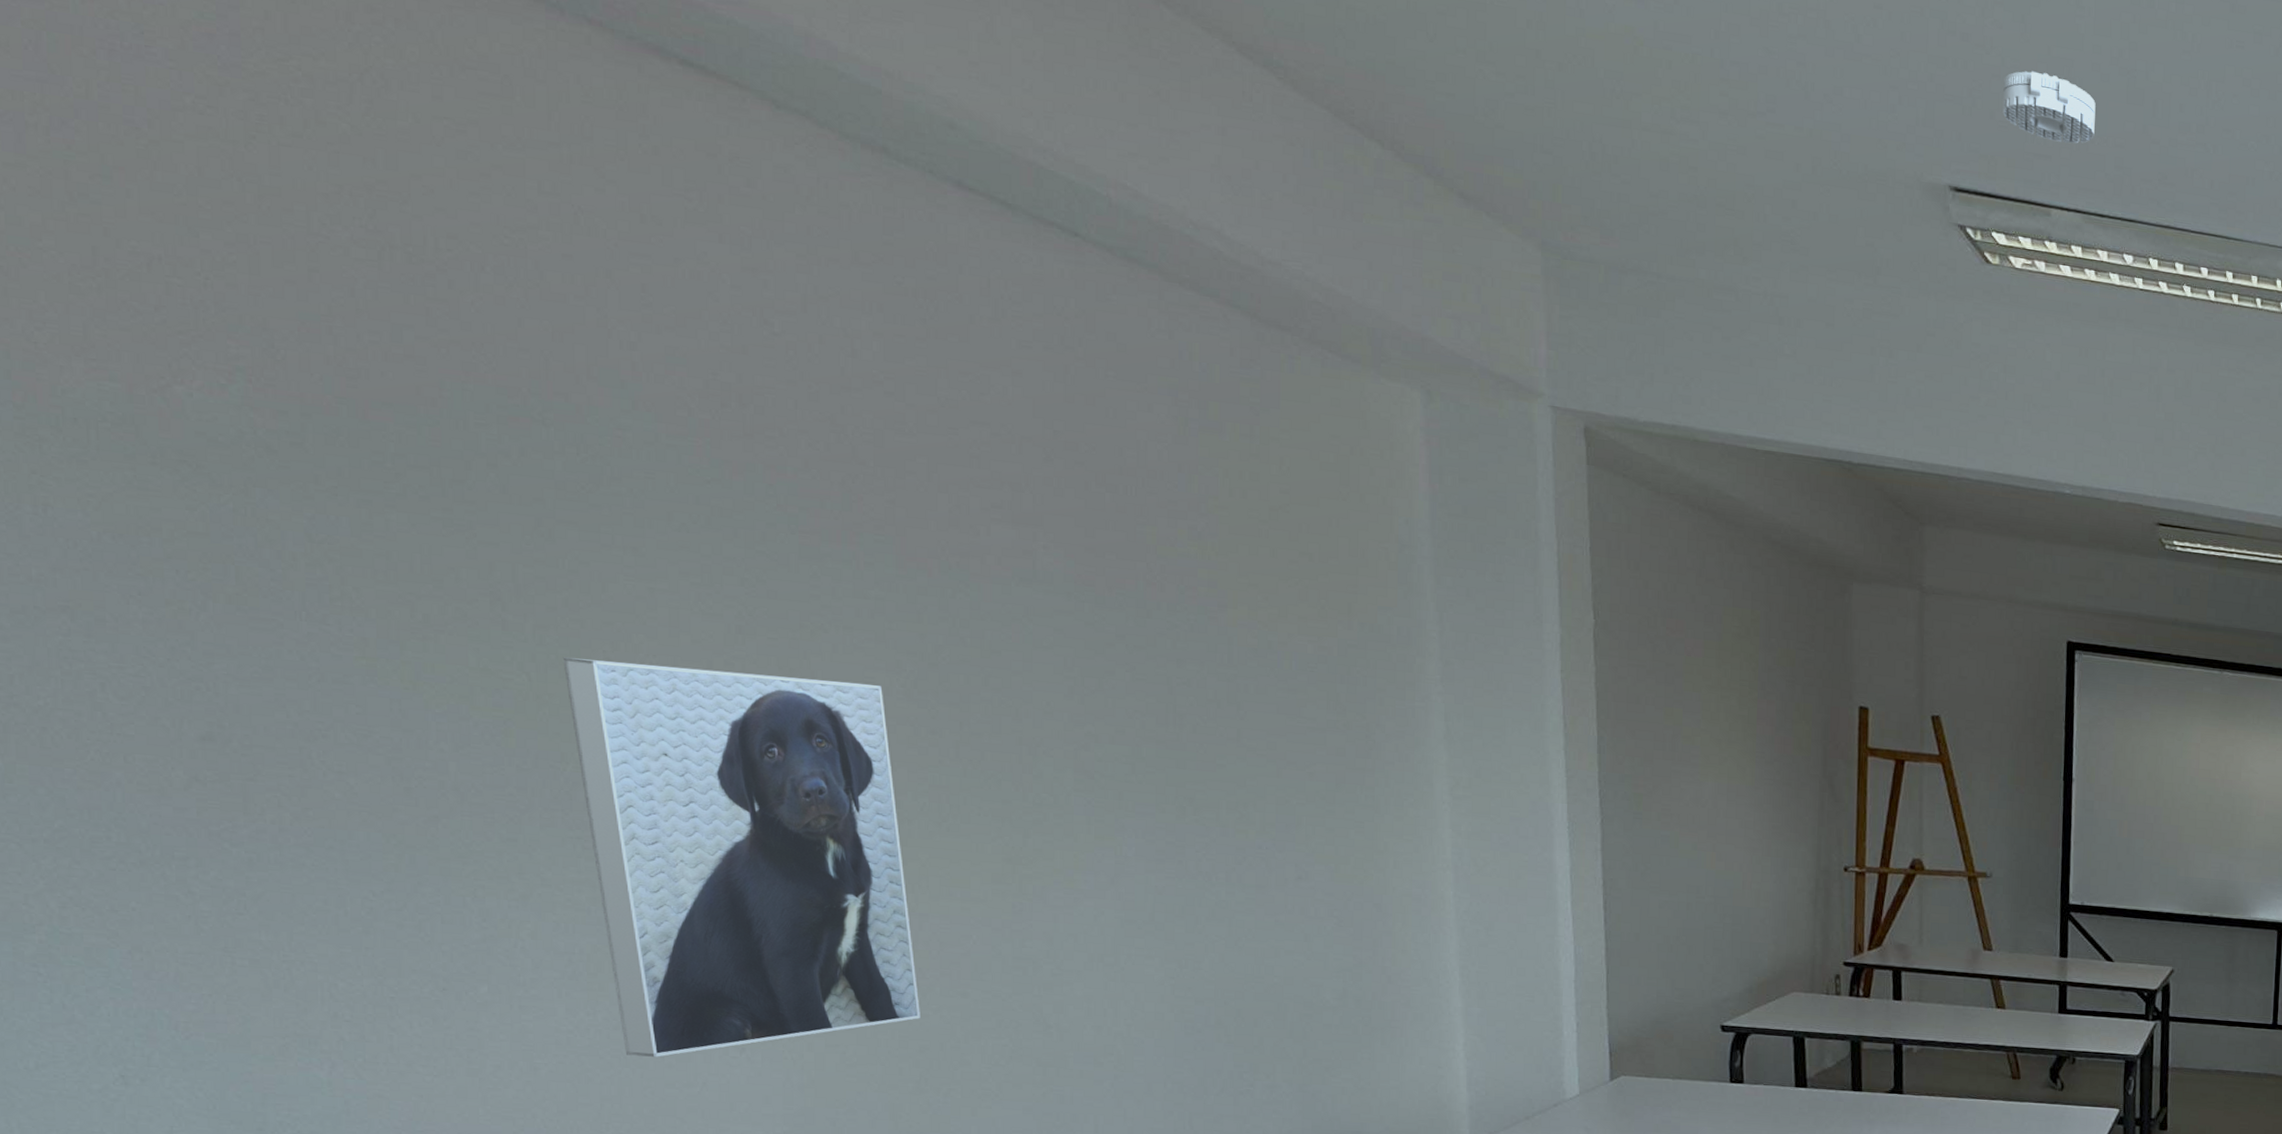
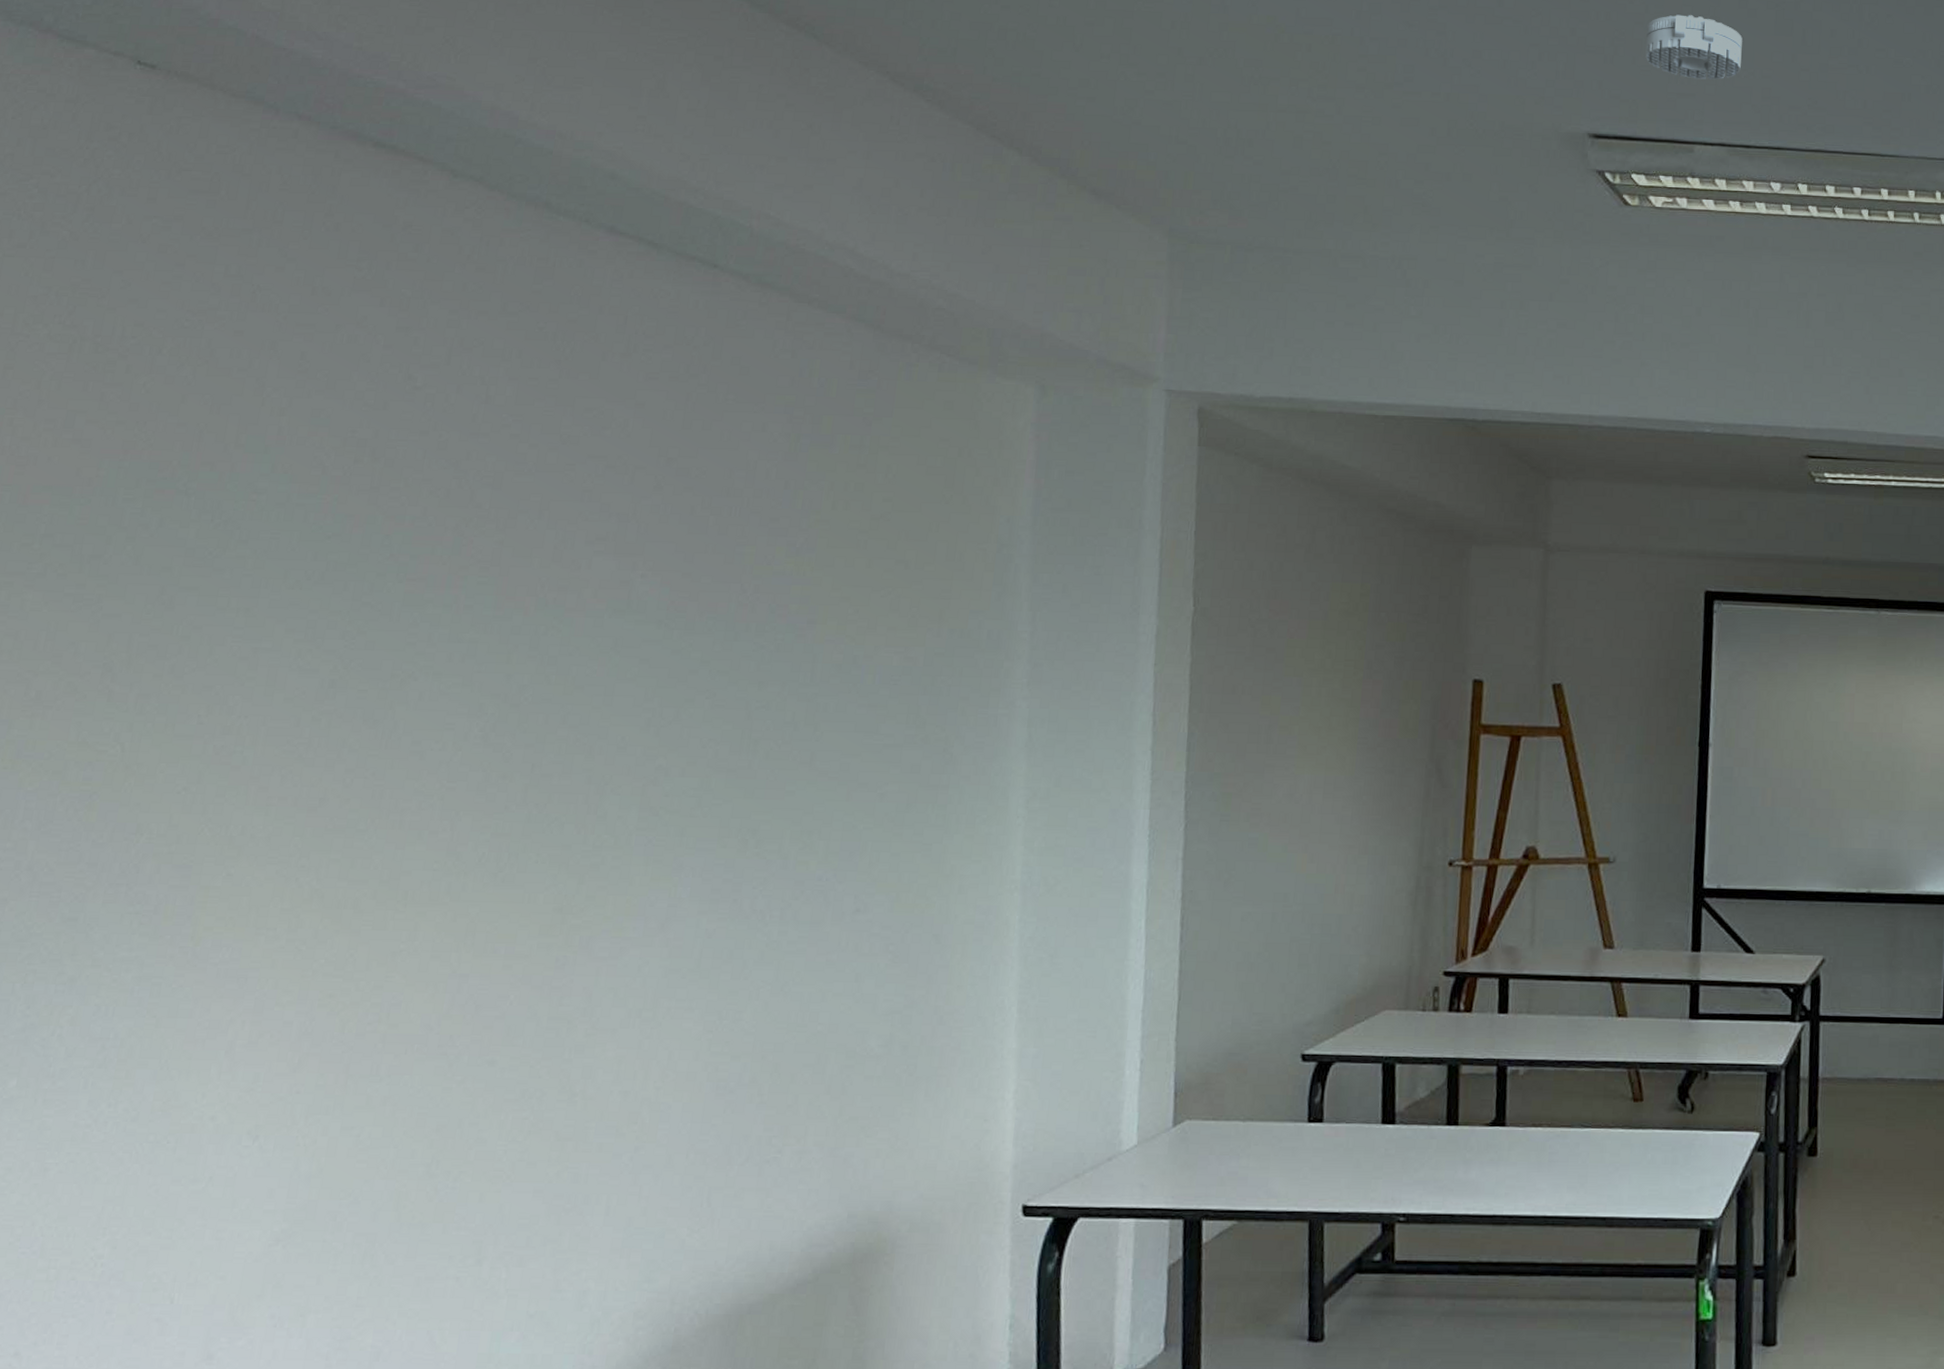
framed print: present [562,657,920,1057] -> none [138,725,461,1150]

